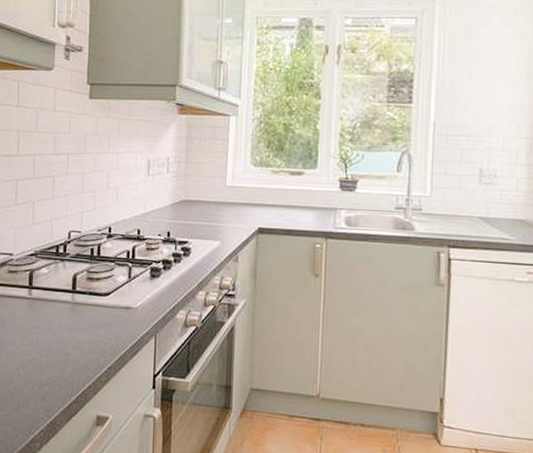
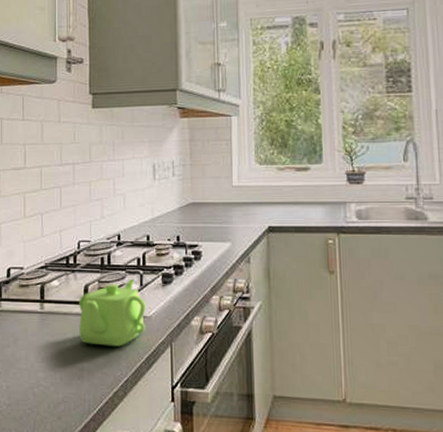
teapot: none [66,270,134,335] -> present [79,278,147,347]

